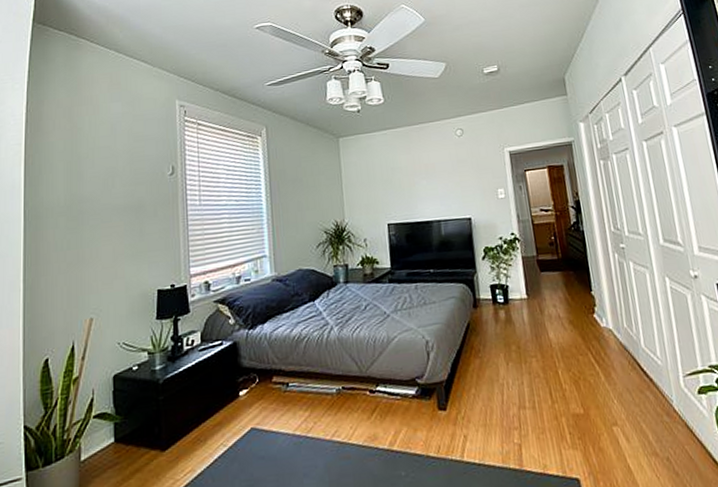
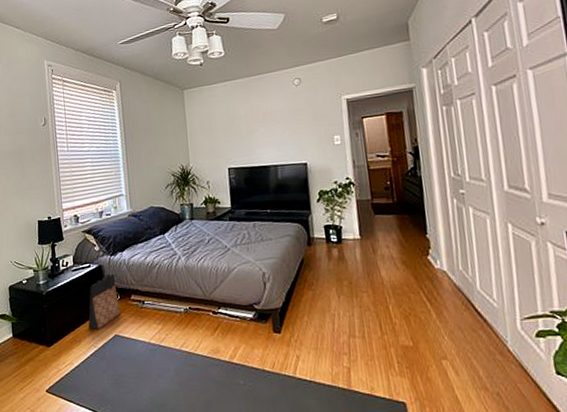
bag: none [216,351,260,424] -> present [88,273,121,330]

